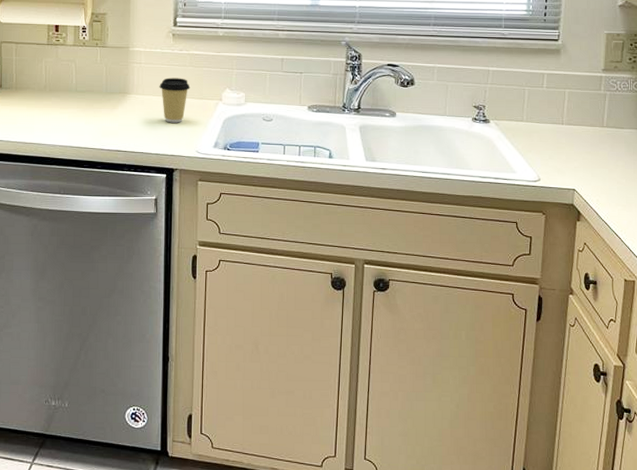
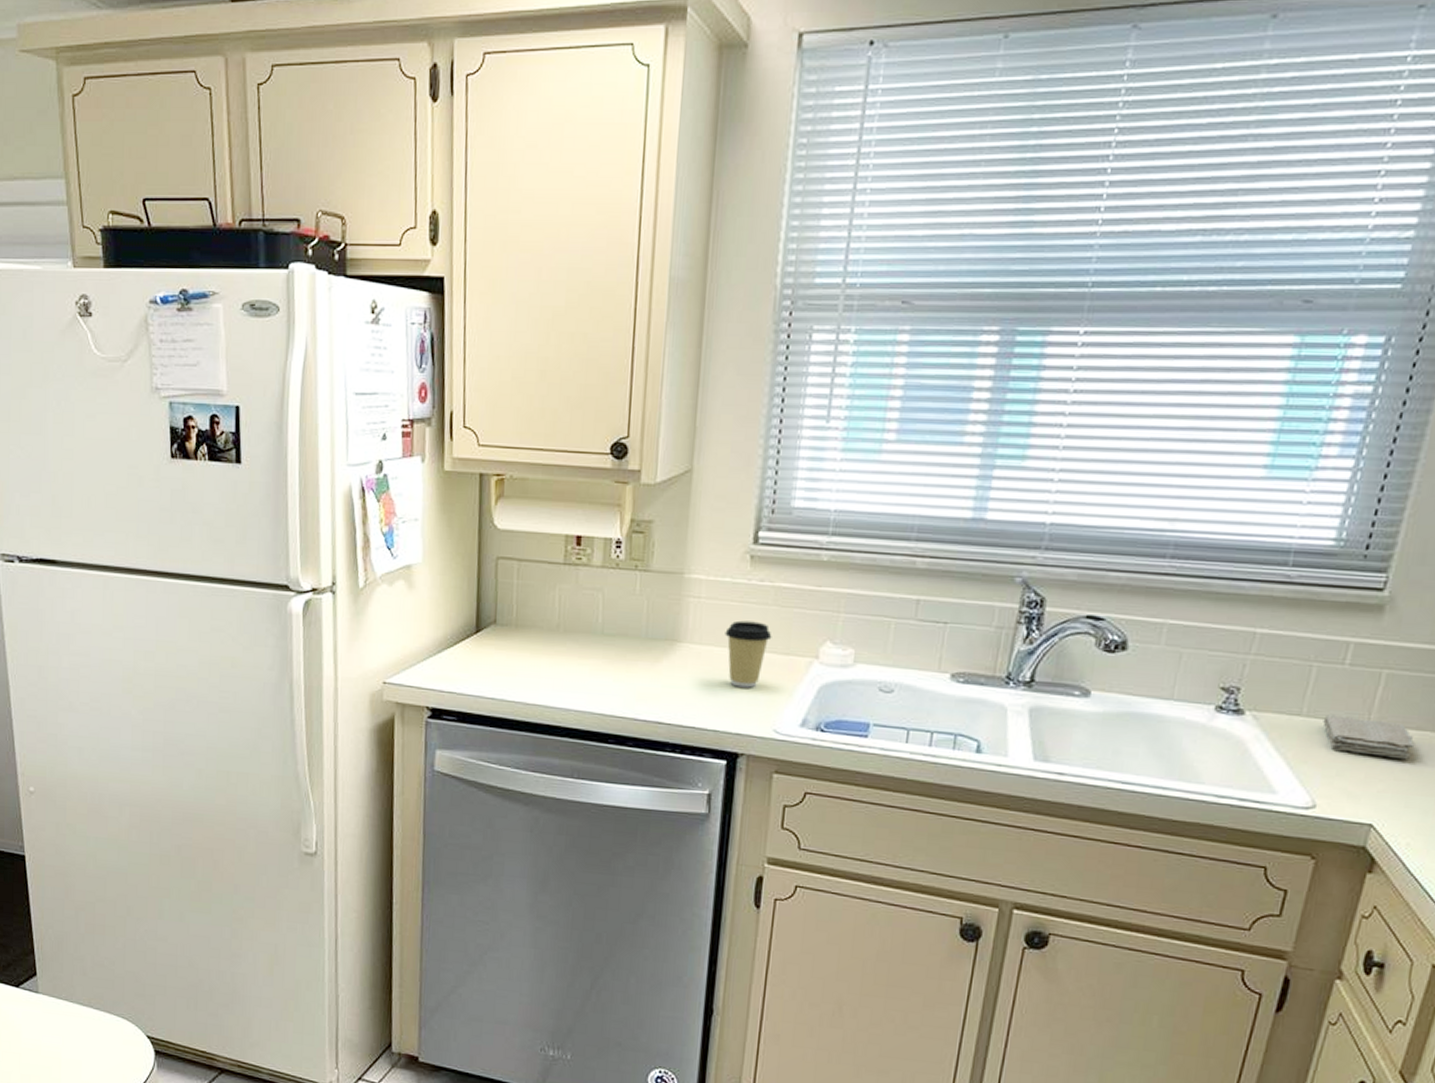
washcloth: none [536,120,590,145] -> present [1323,715,1414,759]

